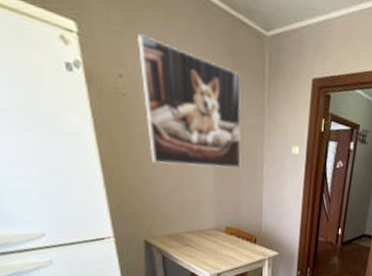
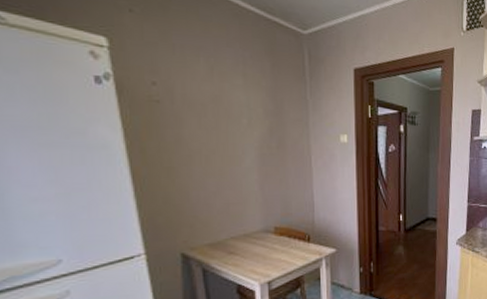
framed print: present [138,34,242,168] -> none [172,43,287,168]

